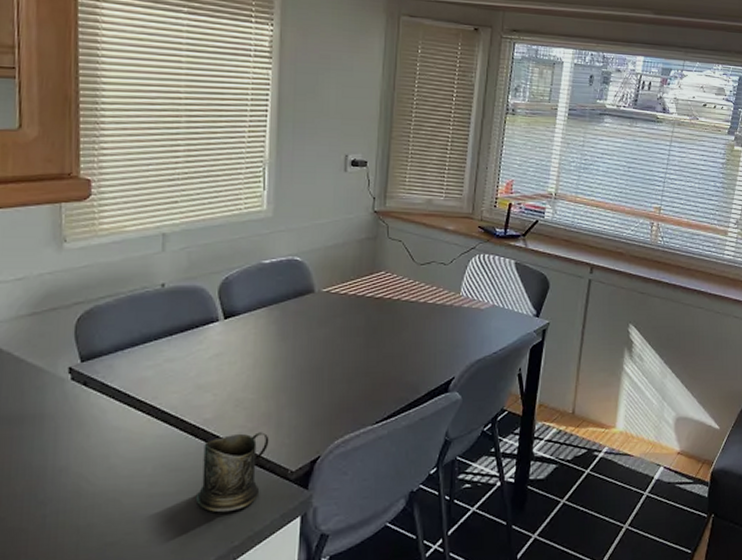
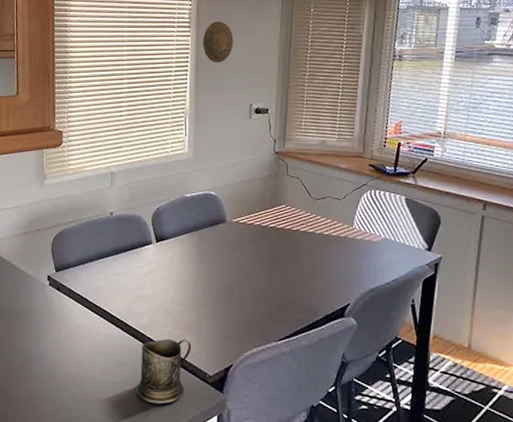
decorative plate: none [288,54,326,105] -> present [203,21,233,63]

